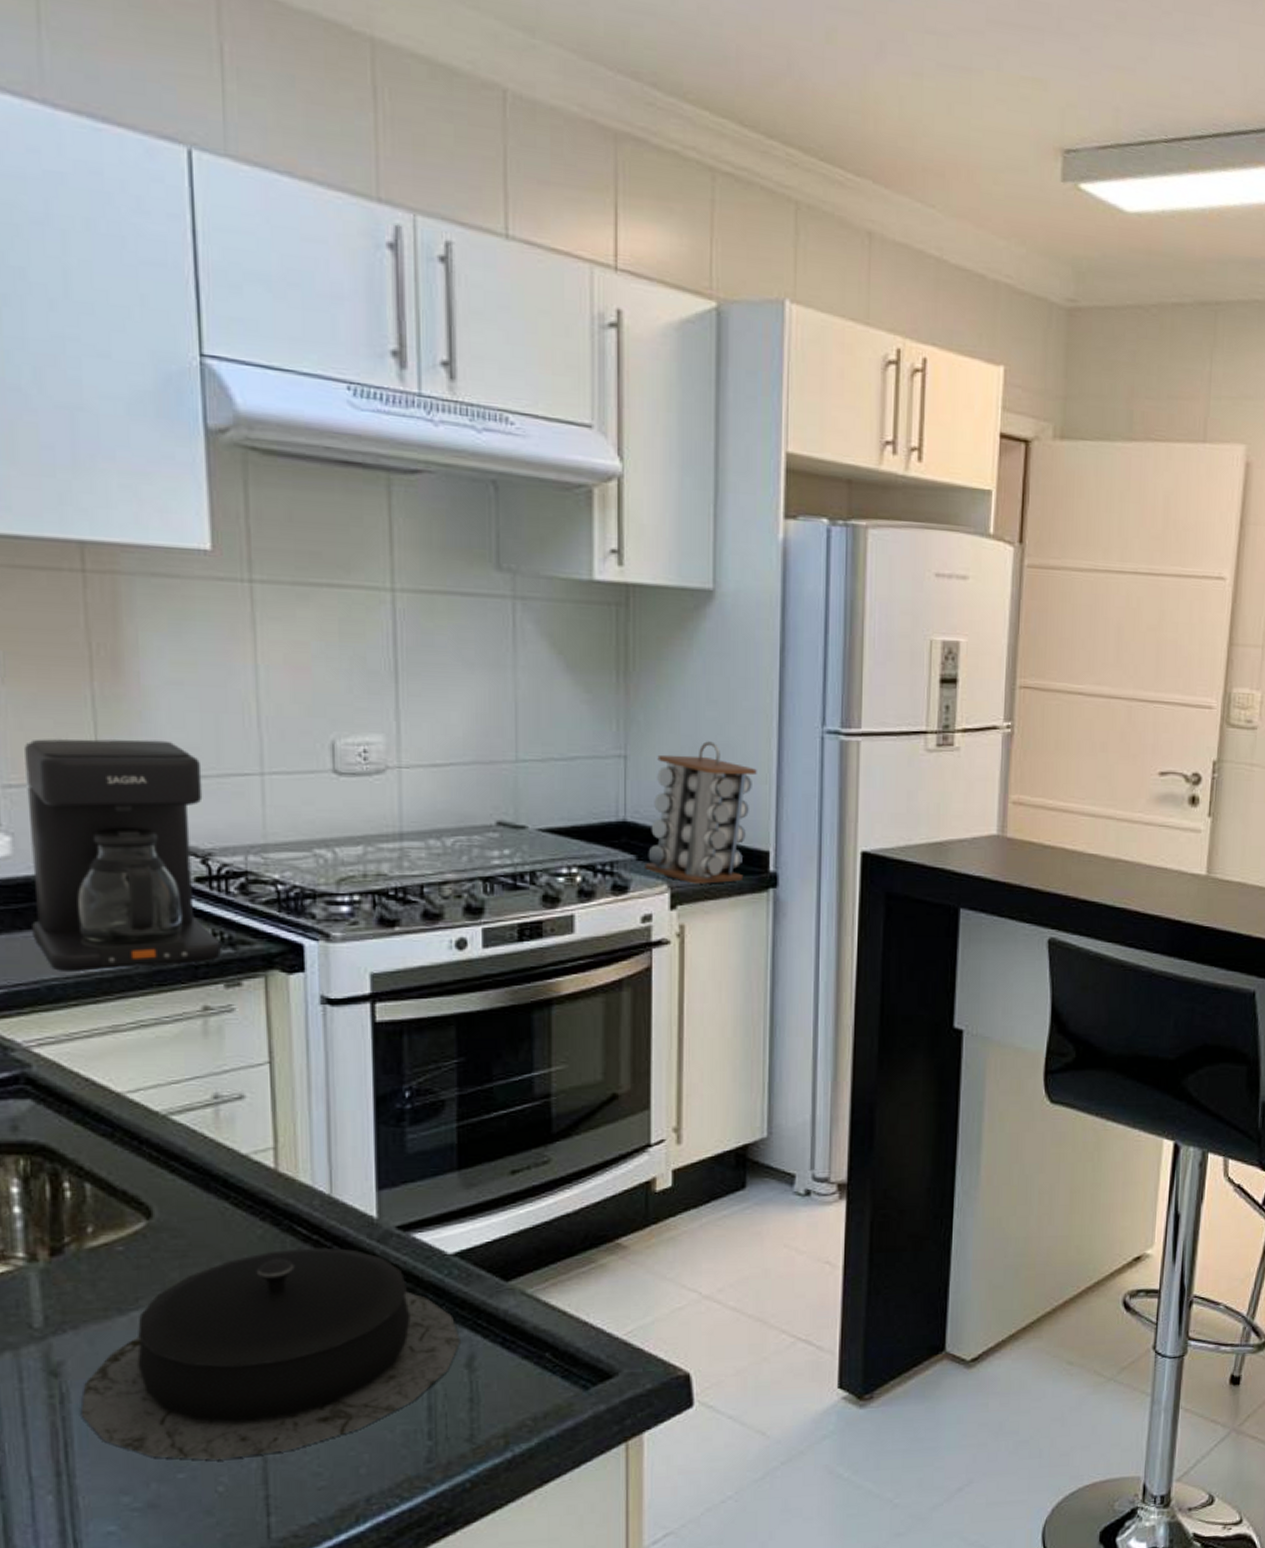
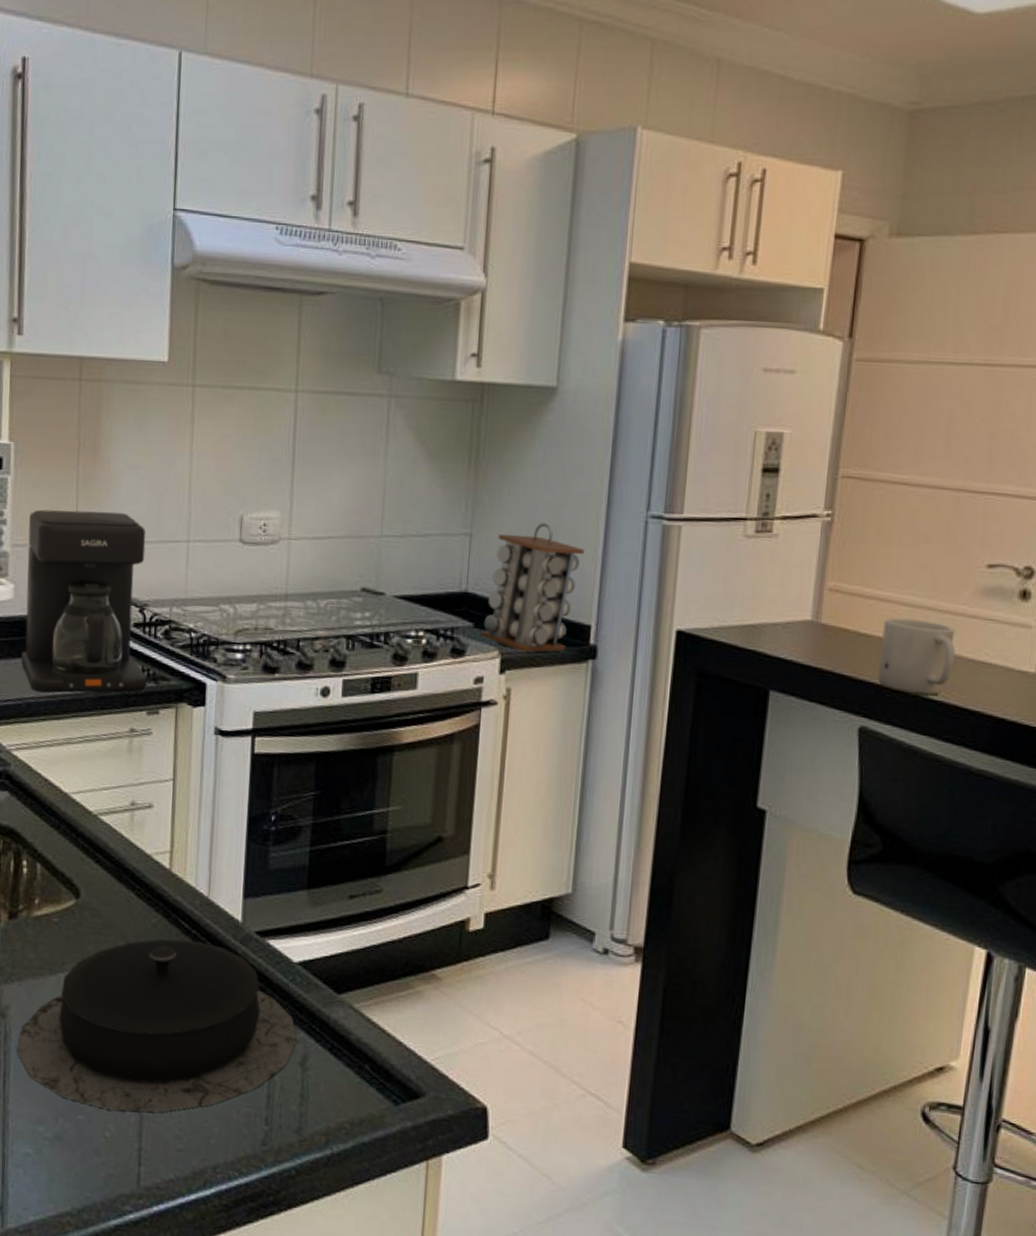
mug: none [1064,828,1135,903] -> present [878,617,956,696]

